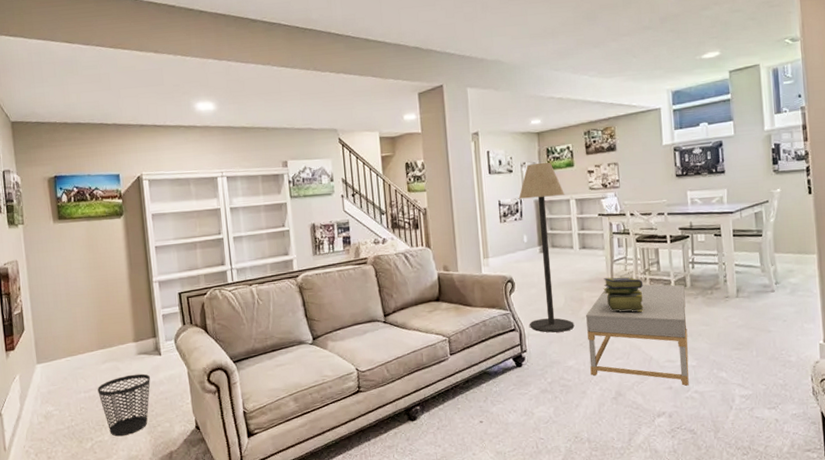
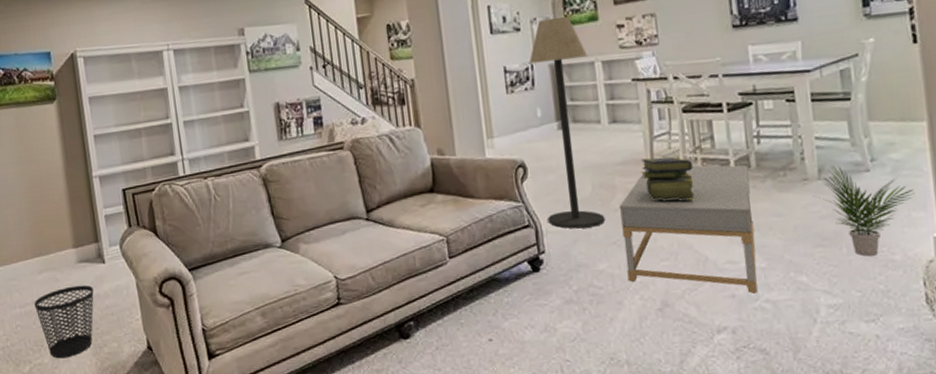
potted plant: none [732,287,807,358] -> present [813,166,915,256]

